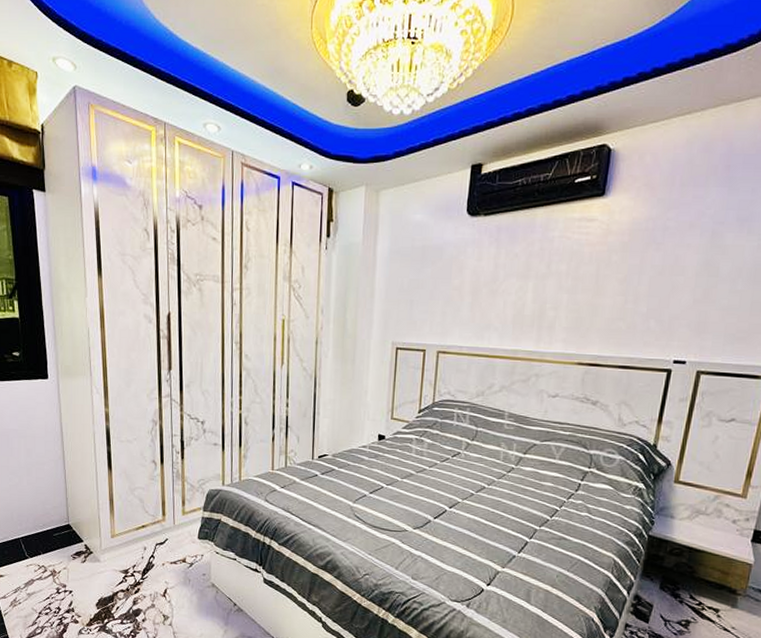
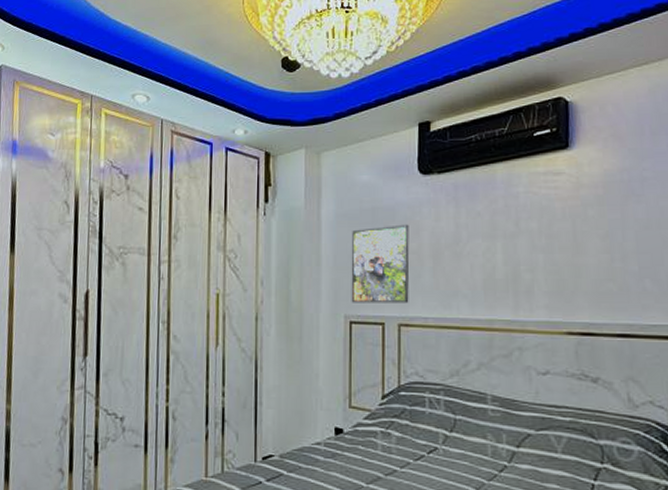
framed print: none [398,262,454,334] -> present [351,224,410,304]

